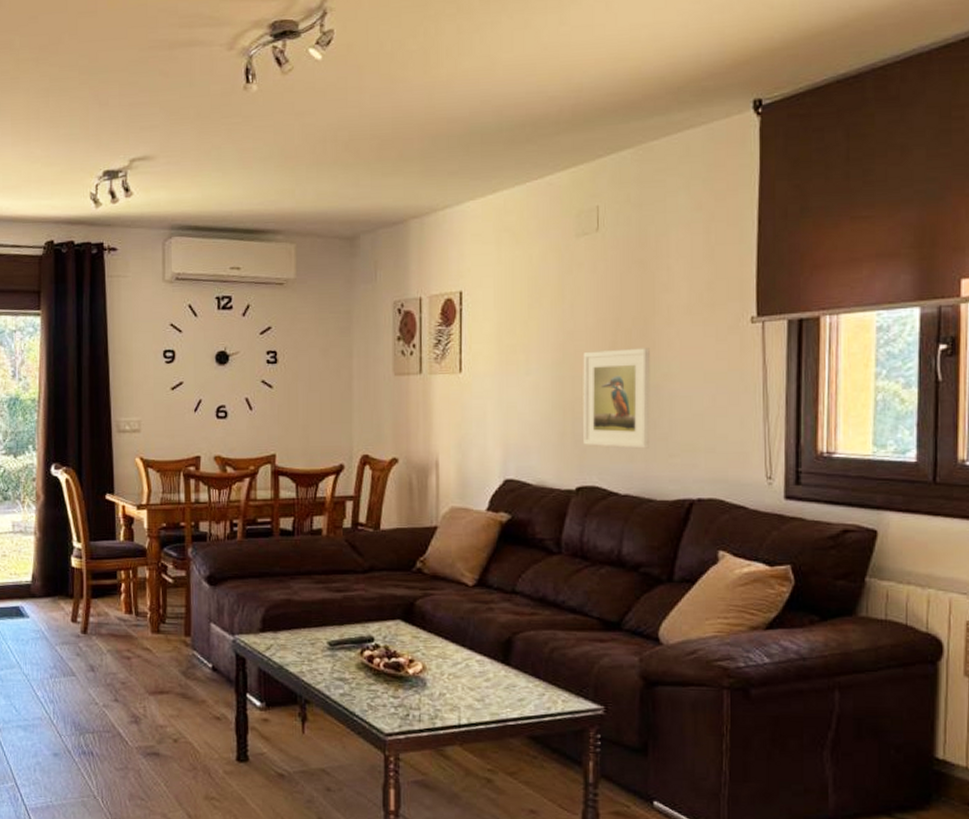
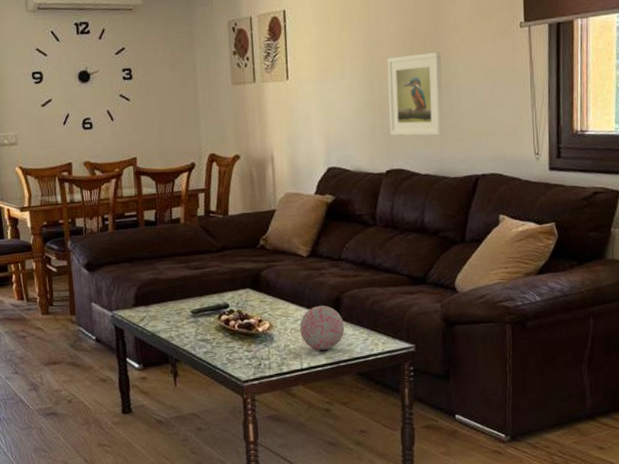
decorative orb: none [460,647,516,703] -> present [300,305,345,350]

